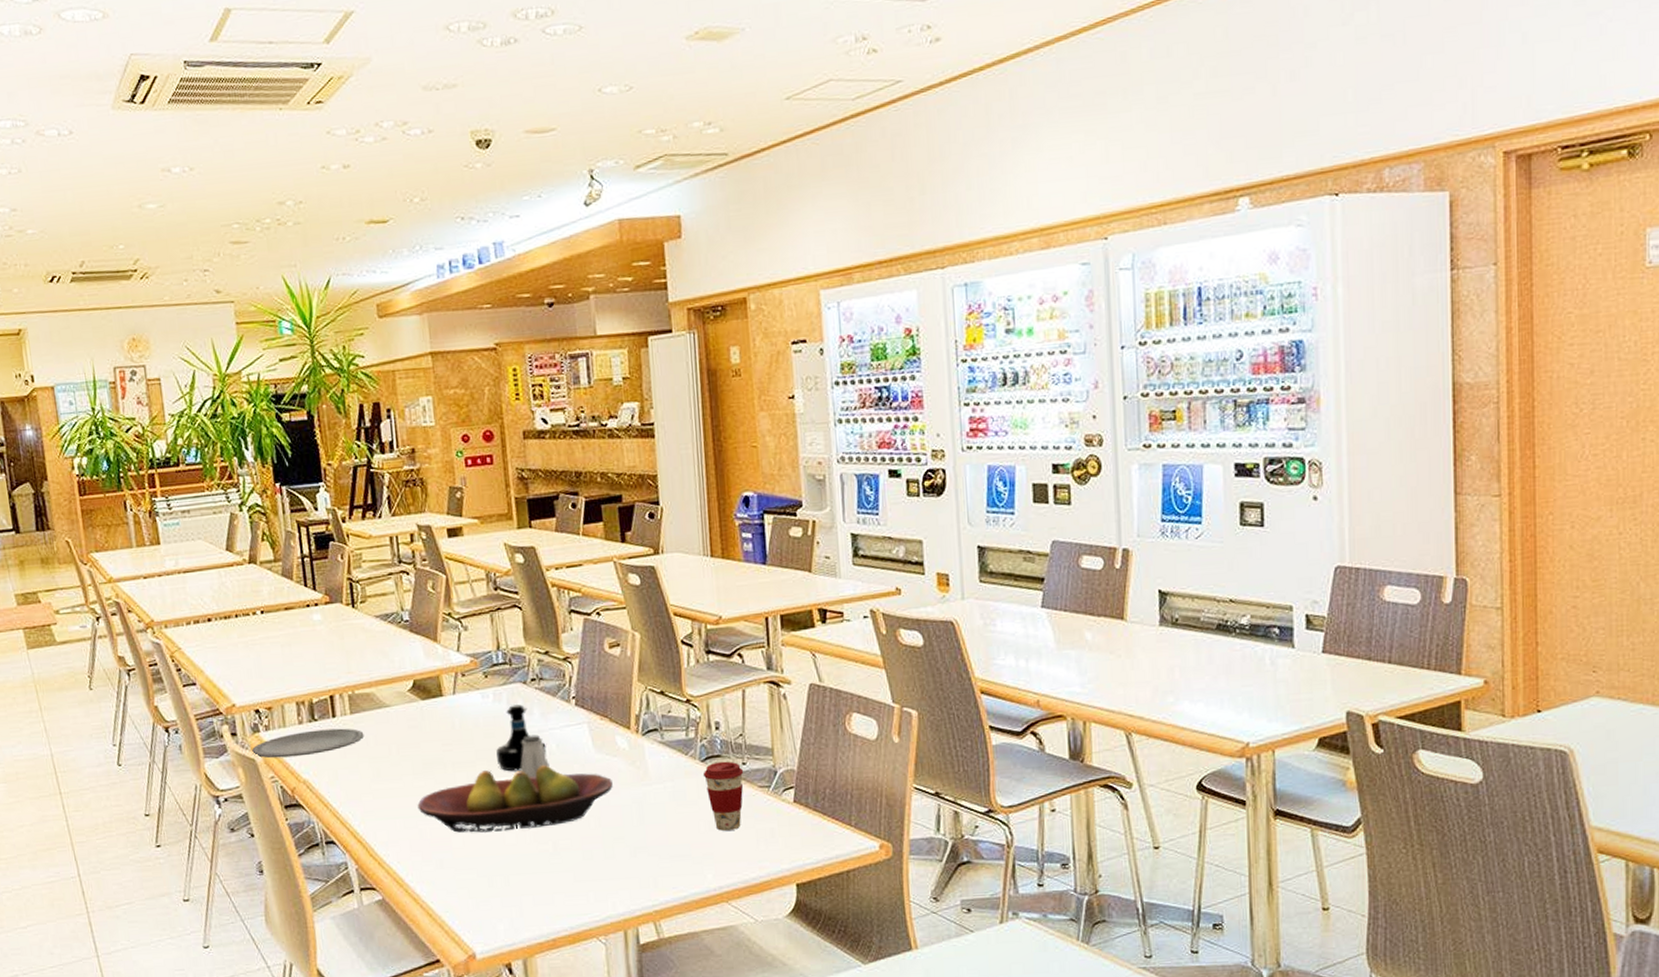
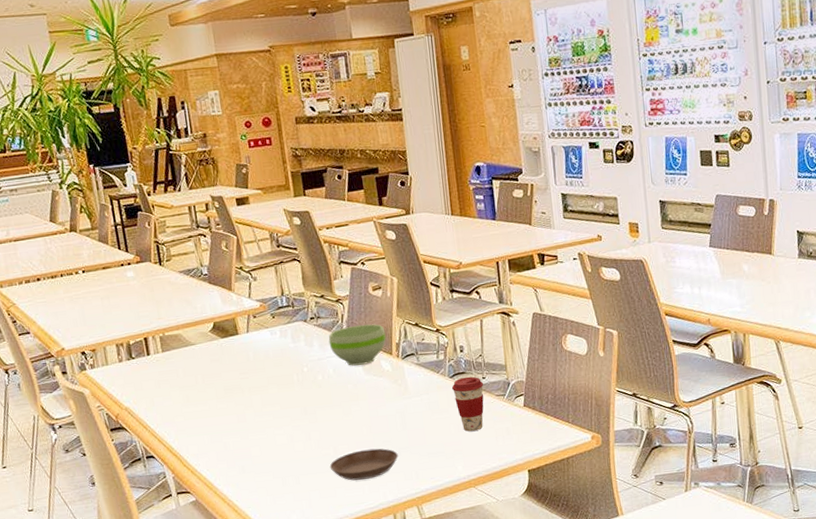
plate: present [252,728,364,759] -> none [80,364,175,391]
fruit bowl: present [417,765,613,833] -> none [221,386,380,444]
tequila bottle: present [496,704,547,772] -> none [284,338,326,393]
saltshaker: present [520,734,550,778] -> none [304,362,328,398]
saucer: none [547,846,633,885] -> present [329,448,398,481]
bowl: none [552,689,624,741] -> present [328,324,386,366]

